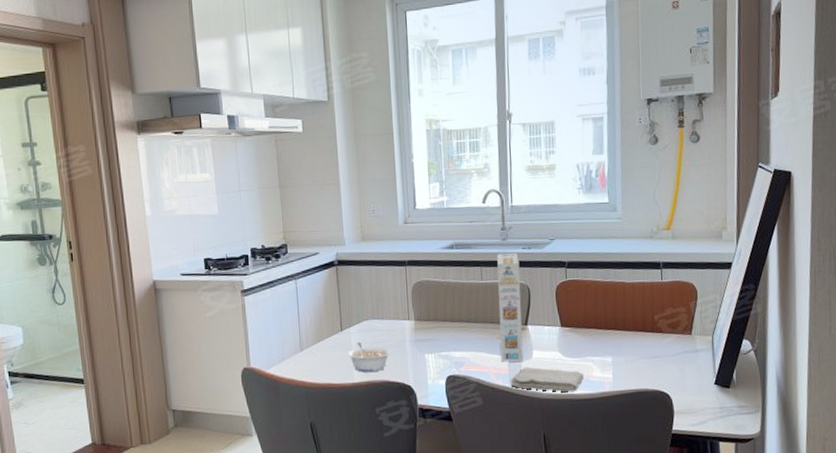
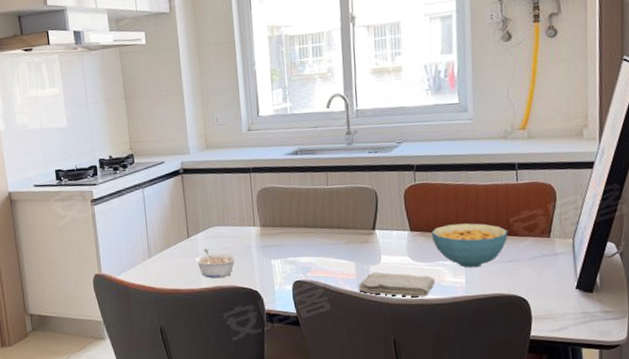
cereal box: present [497,252,524,362] -> none [342,157,372,267]
cereal bowl: none [581,320,653,364] -> present [431,223,508,268]

